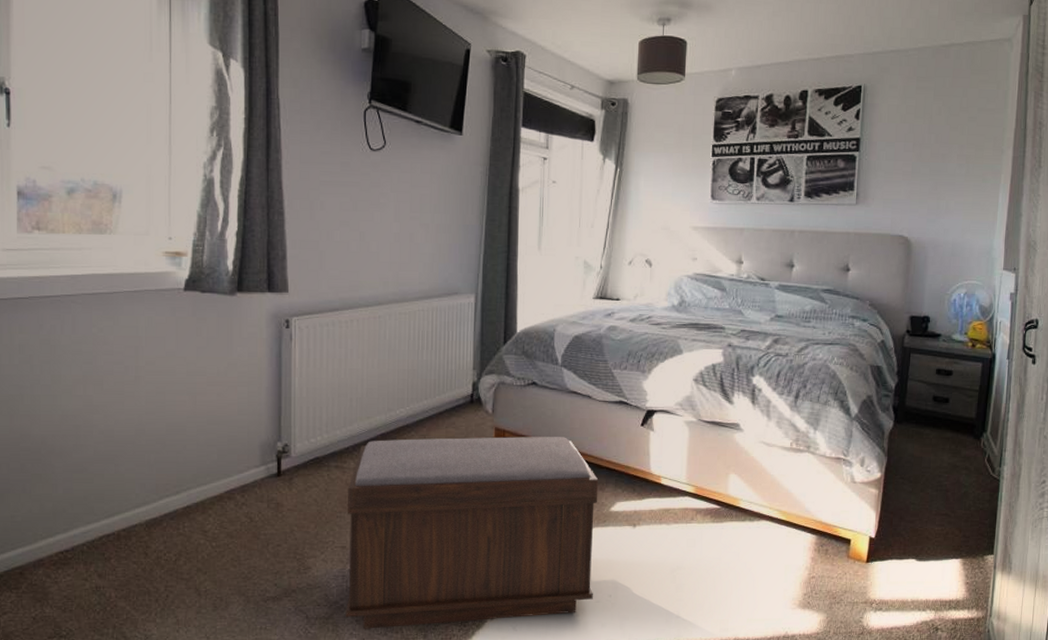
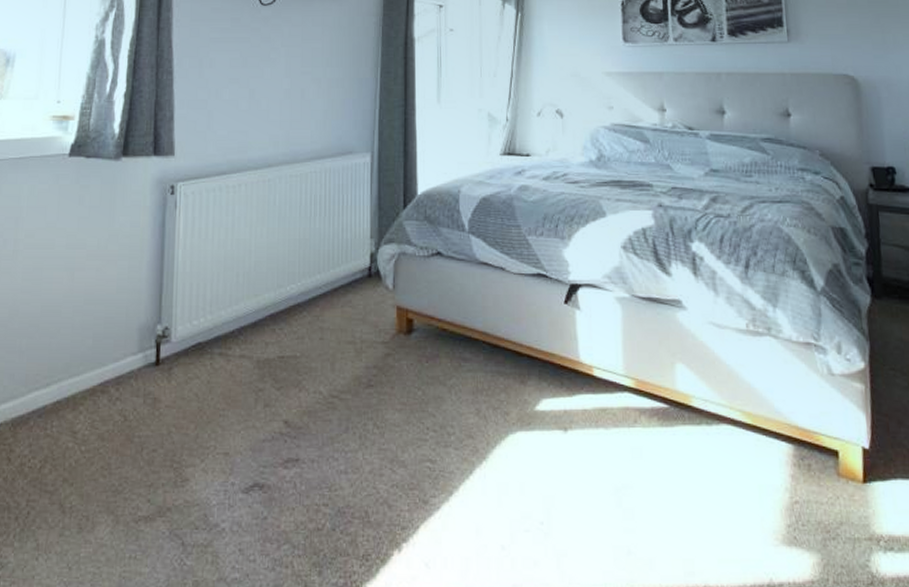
bench: present [345,437,599,629] -> none [227,317,521,561]

